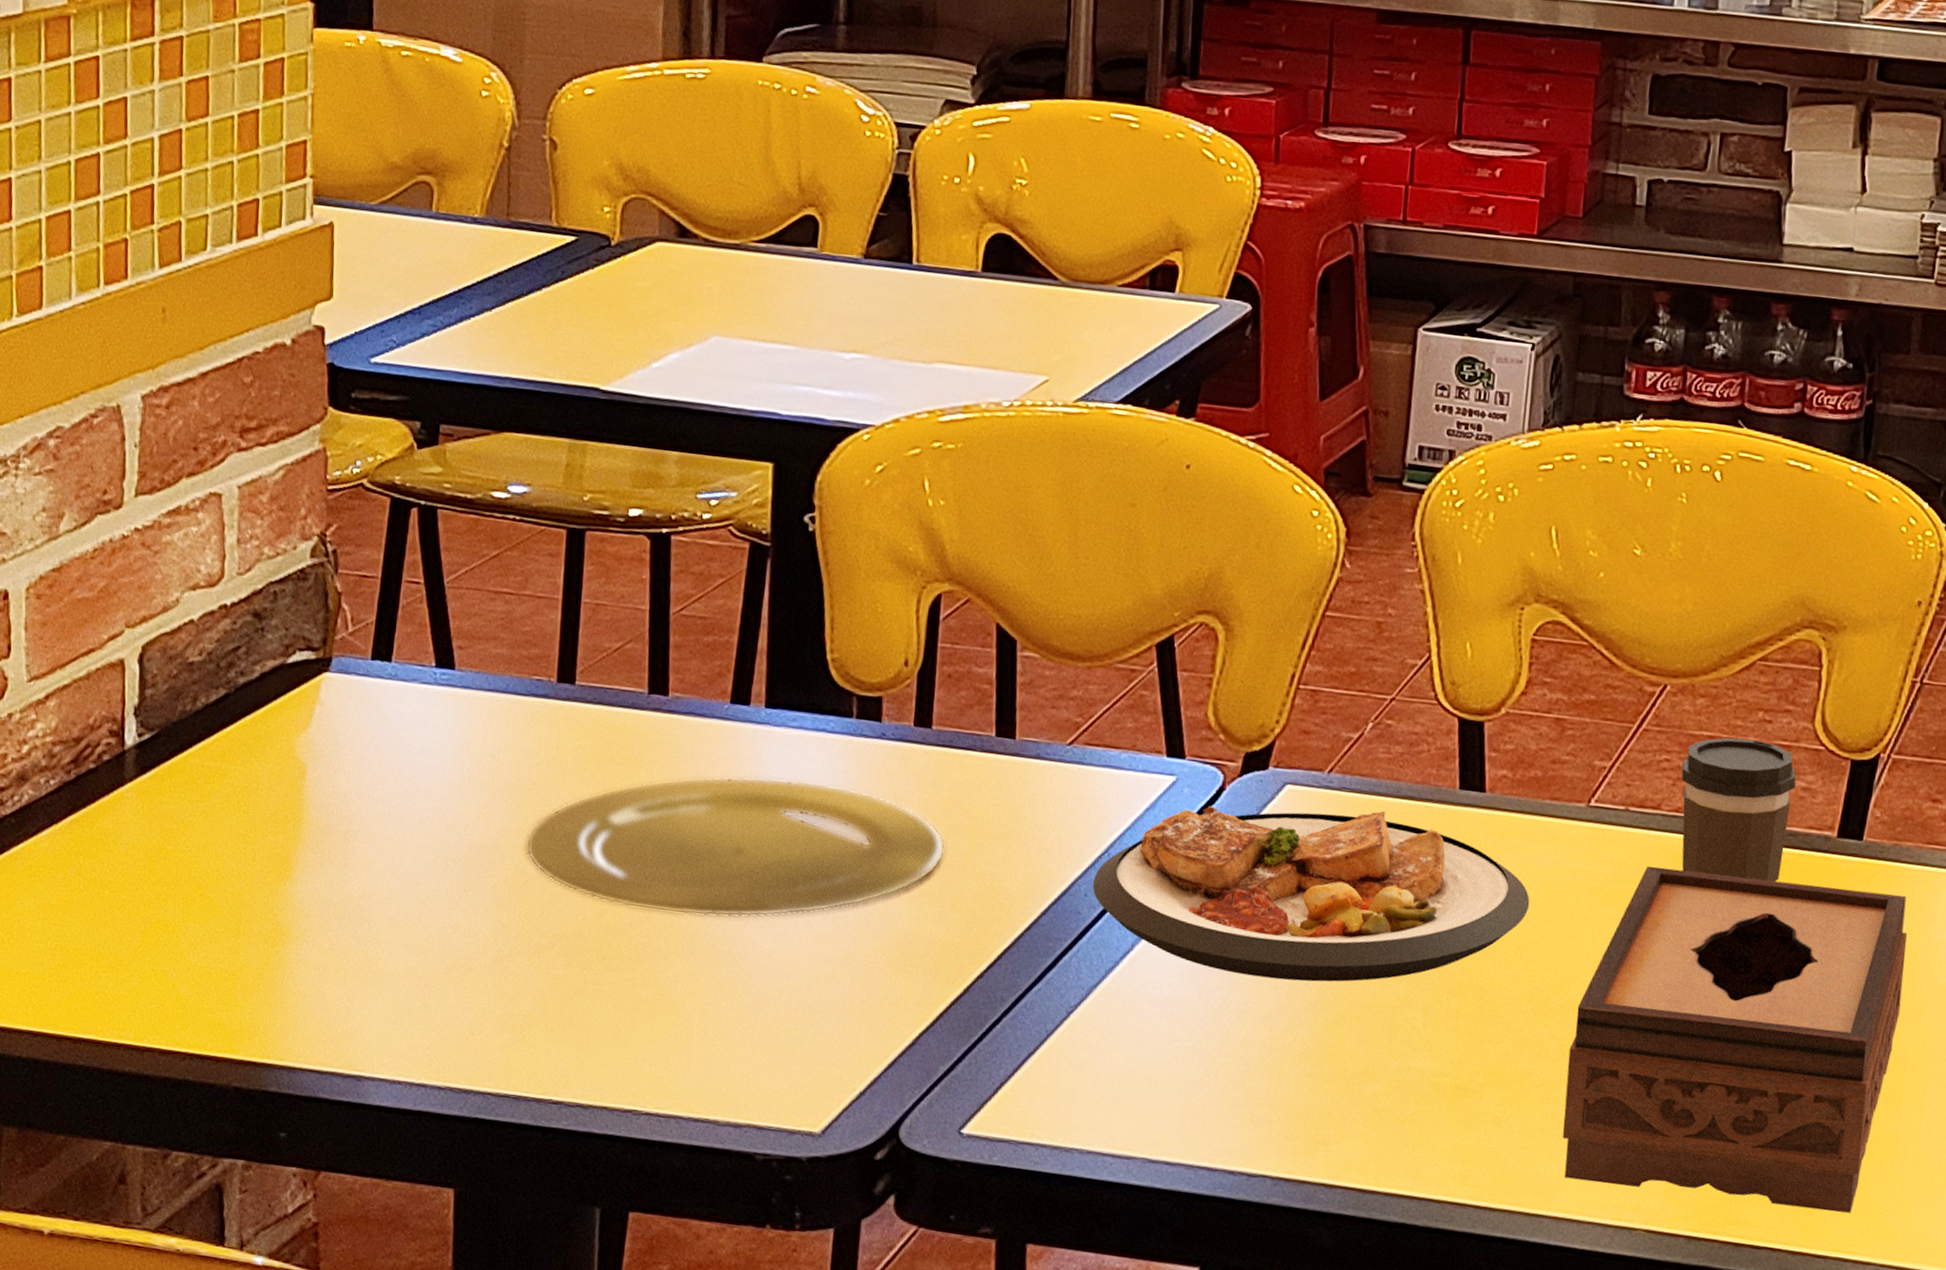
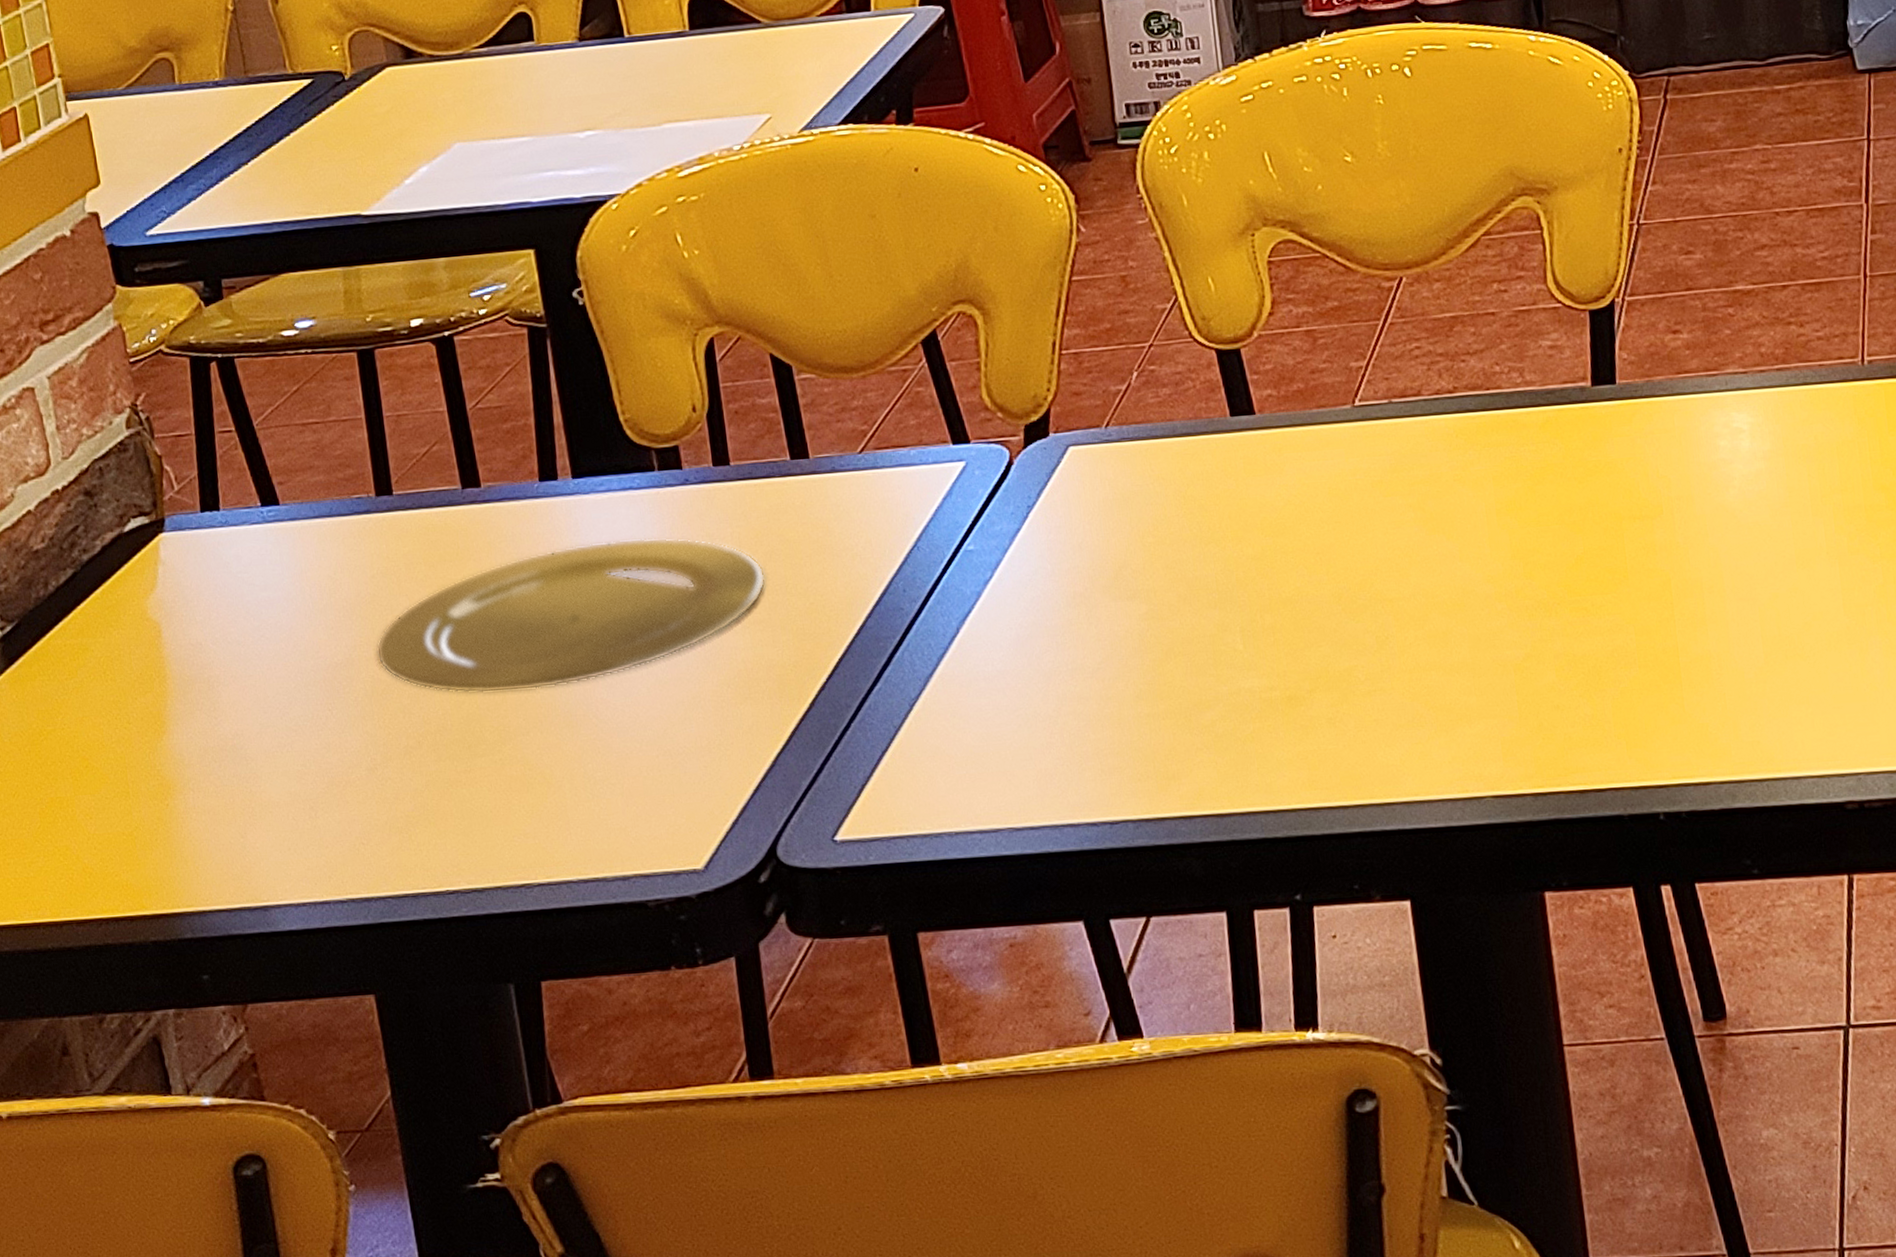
plate: present [1092,805,1530,982] -> none [908,452,1319,635]
tissue box: present [1562,865,1908,1213] -> none [1384,427,1687,763]
coffee cup: present [1681,737,1796,882] -> none [1432,310,1546,449]

